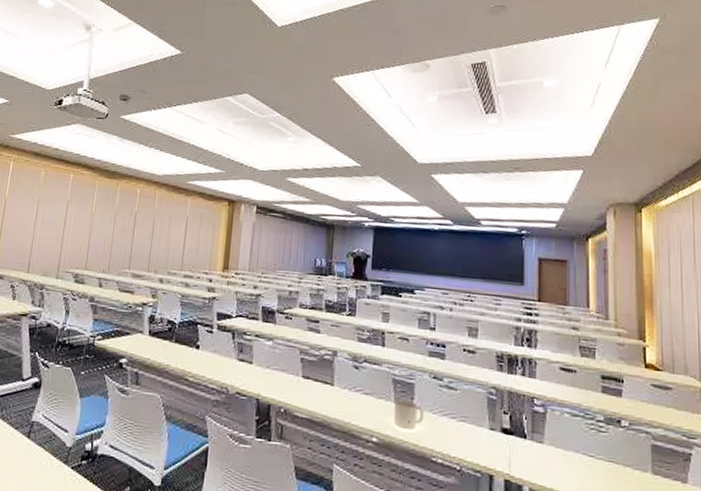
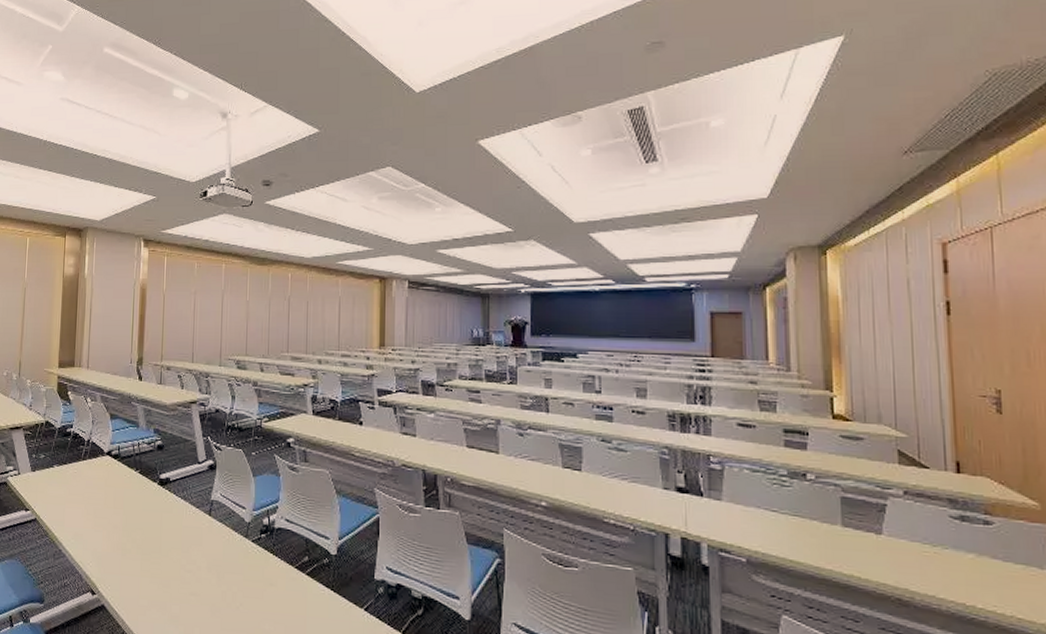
mug: present [393,399,424,431] -> none [562,464,593,494]

